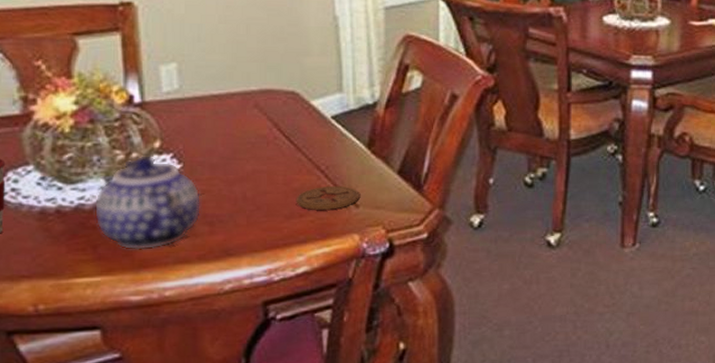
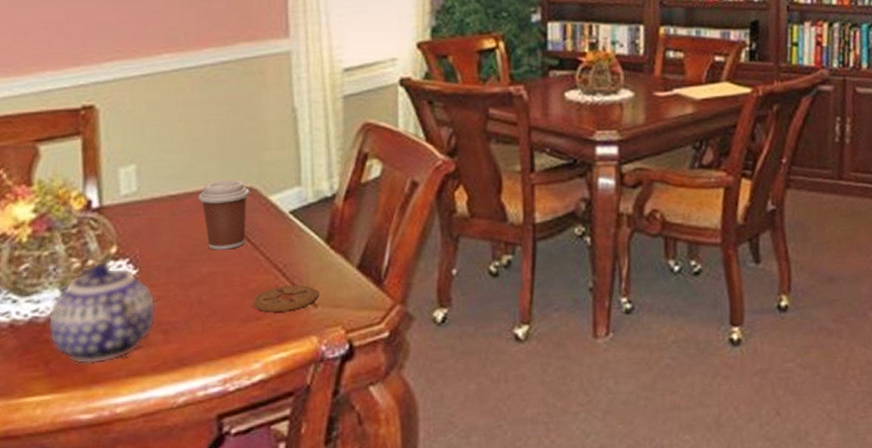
coffee cup: none [240,83,292,150] -> present [198,180,250,250]

